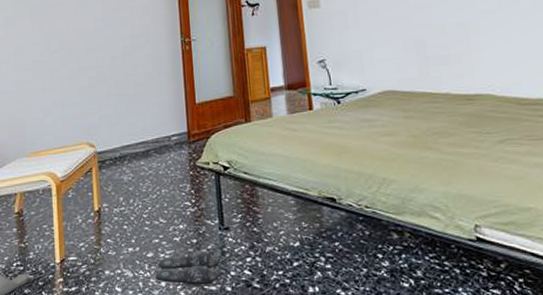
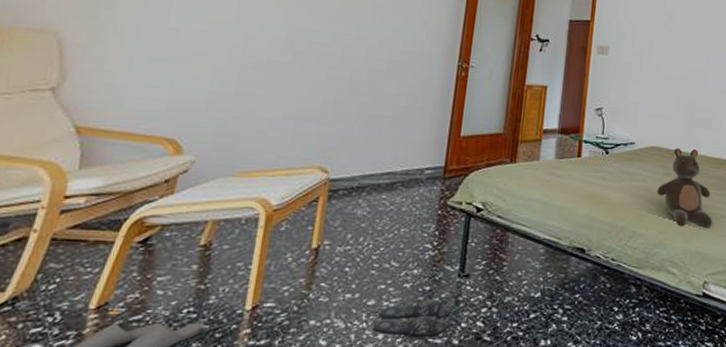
stuffed bear: none [400,88,472,170] -> present [657,148,712,228]

